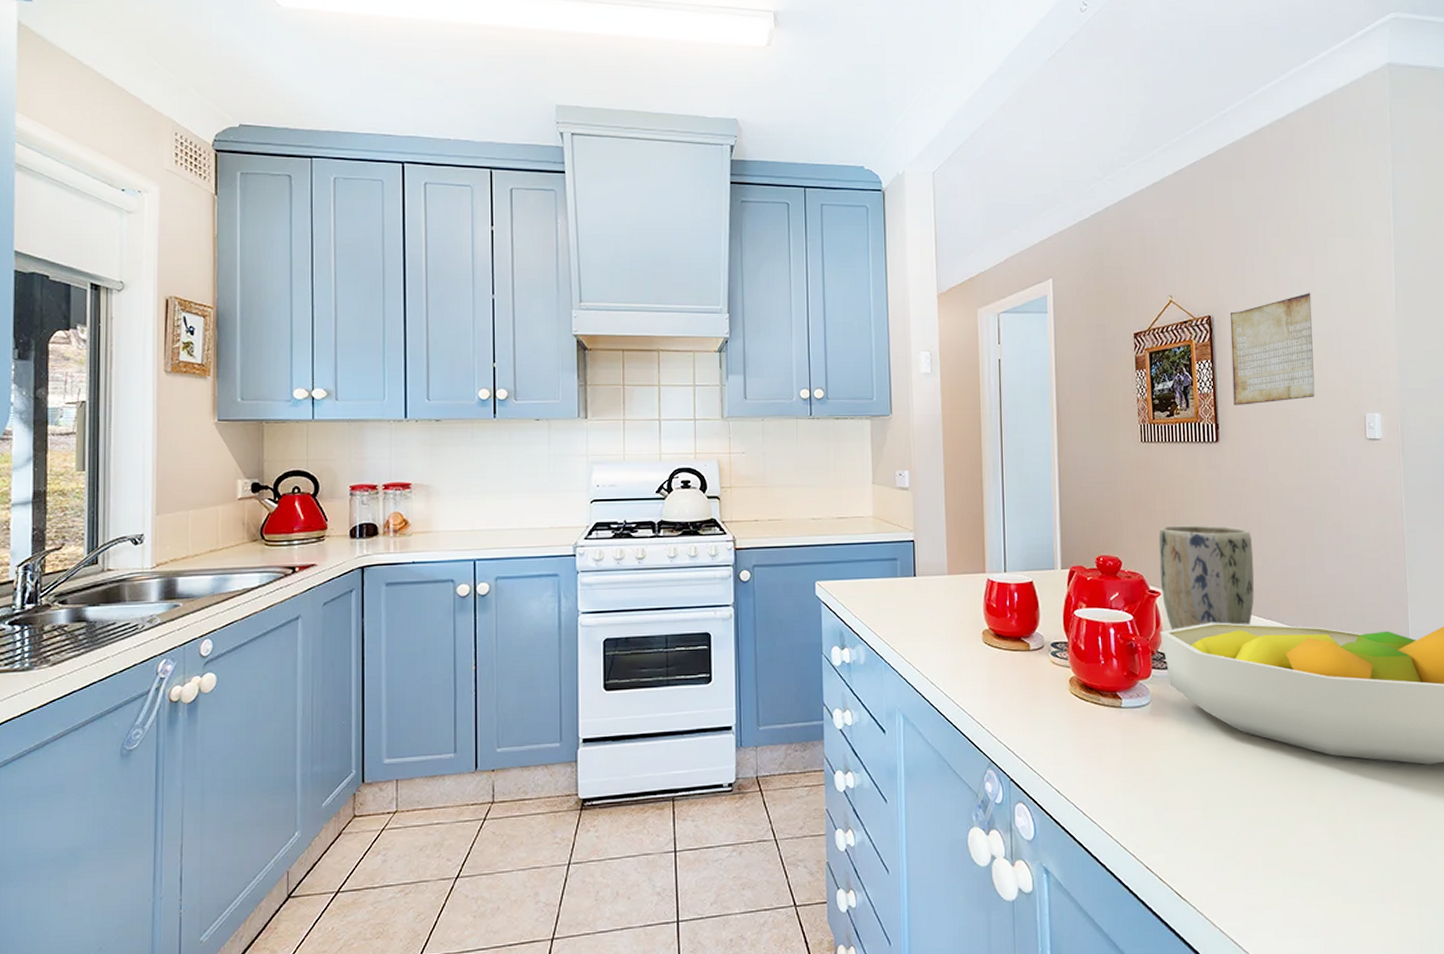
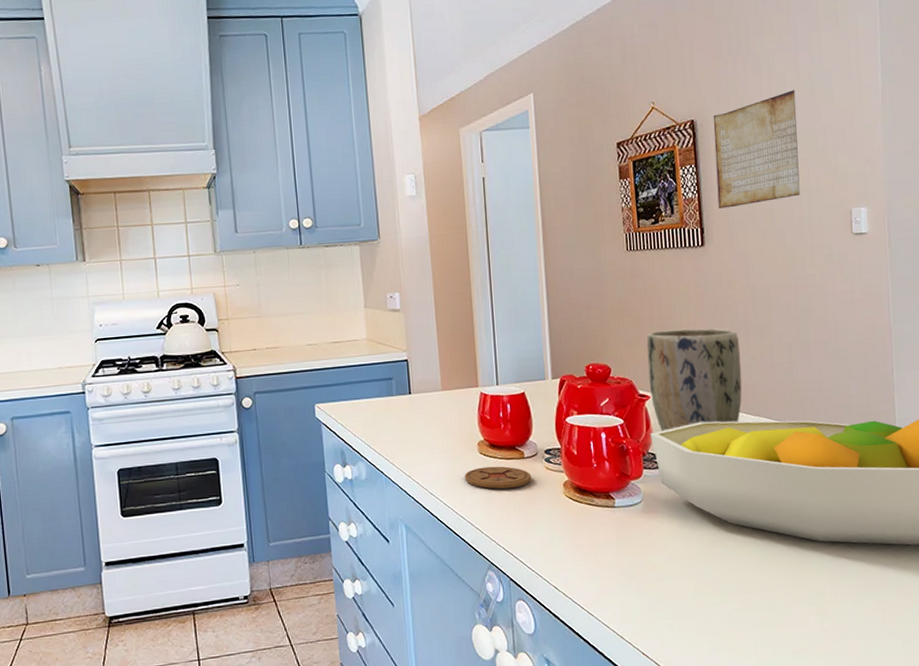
coaster: none [967,657,1037,682] -> present [464,466,532,489]

